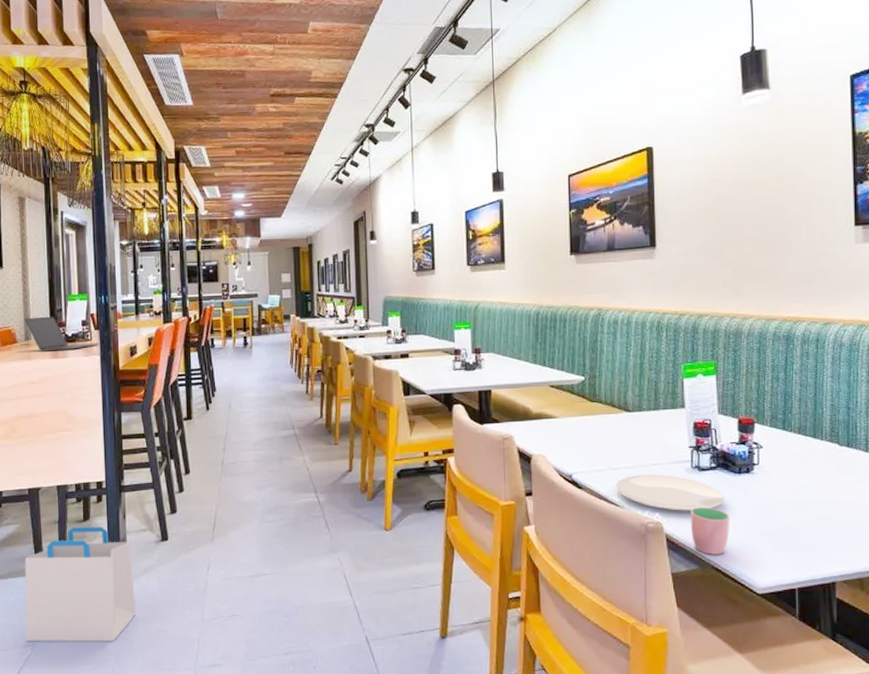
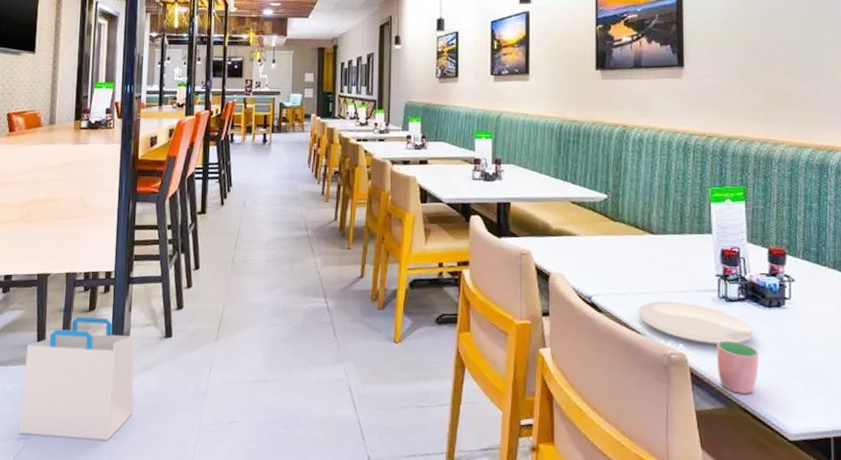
laptop: present [24,316,99,352] -> none [50,102,121,137]

